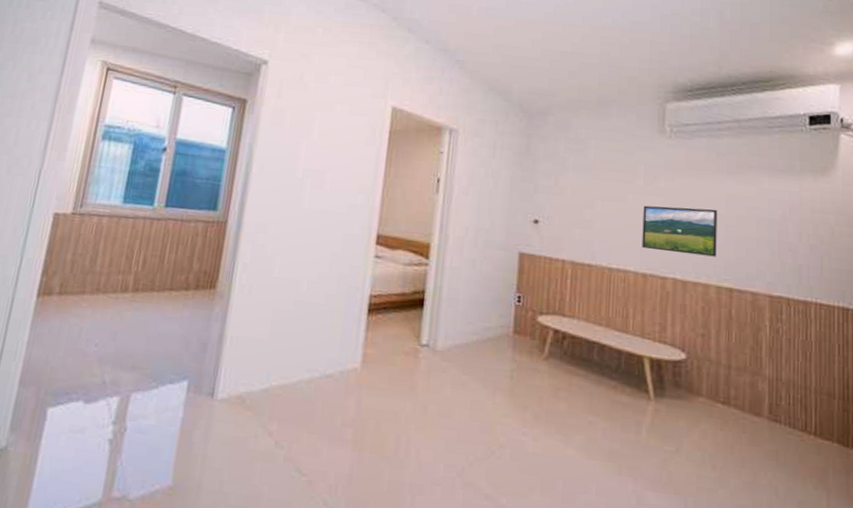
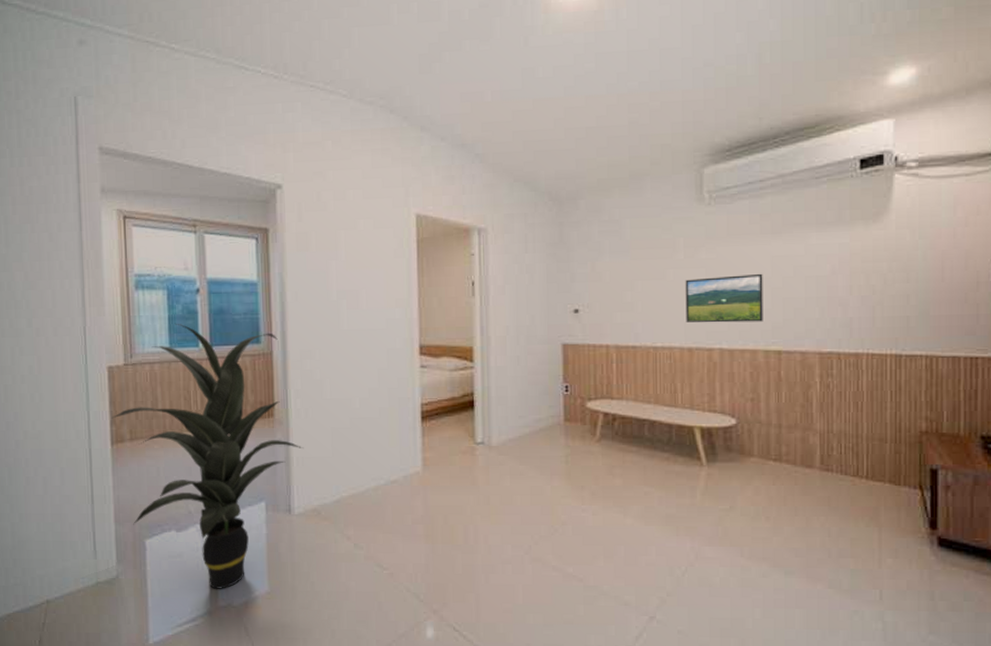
indoor plant: none [38,178,241,477] -> present [111,323,304,589]

